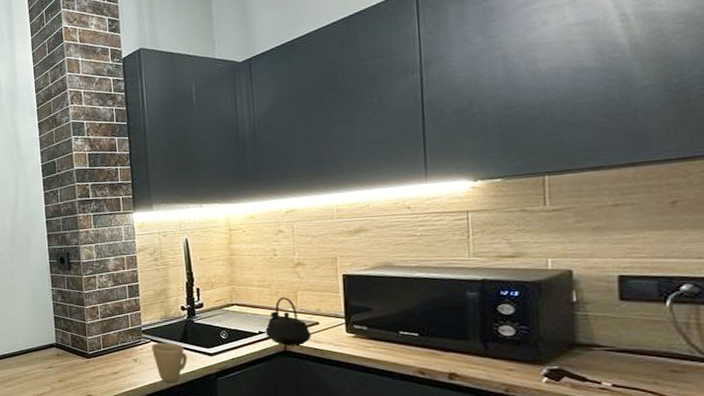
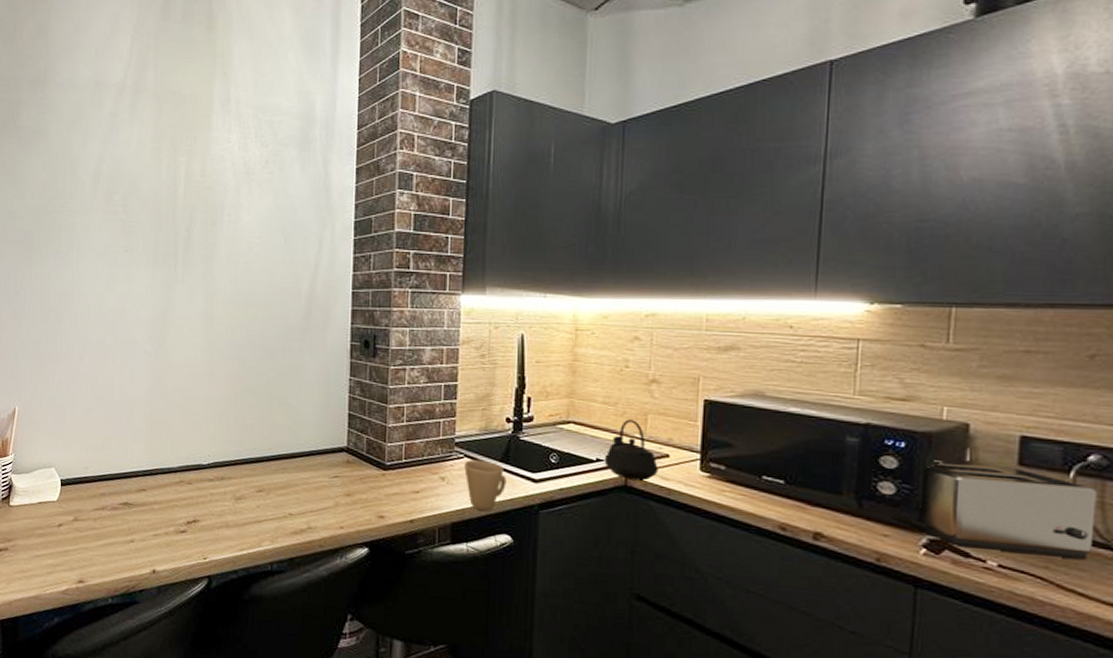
toaster: none [513,302,694,374] -> present [891,460,1097,559]

